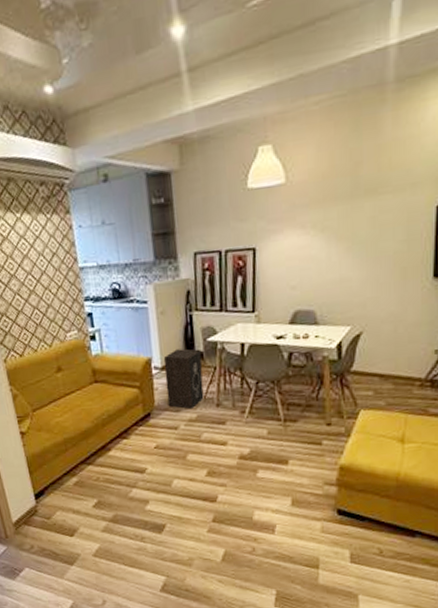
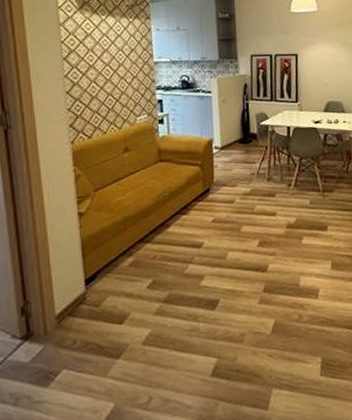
speaker: present [163,348,204,410] -> none [223,131,257,184]

